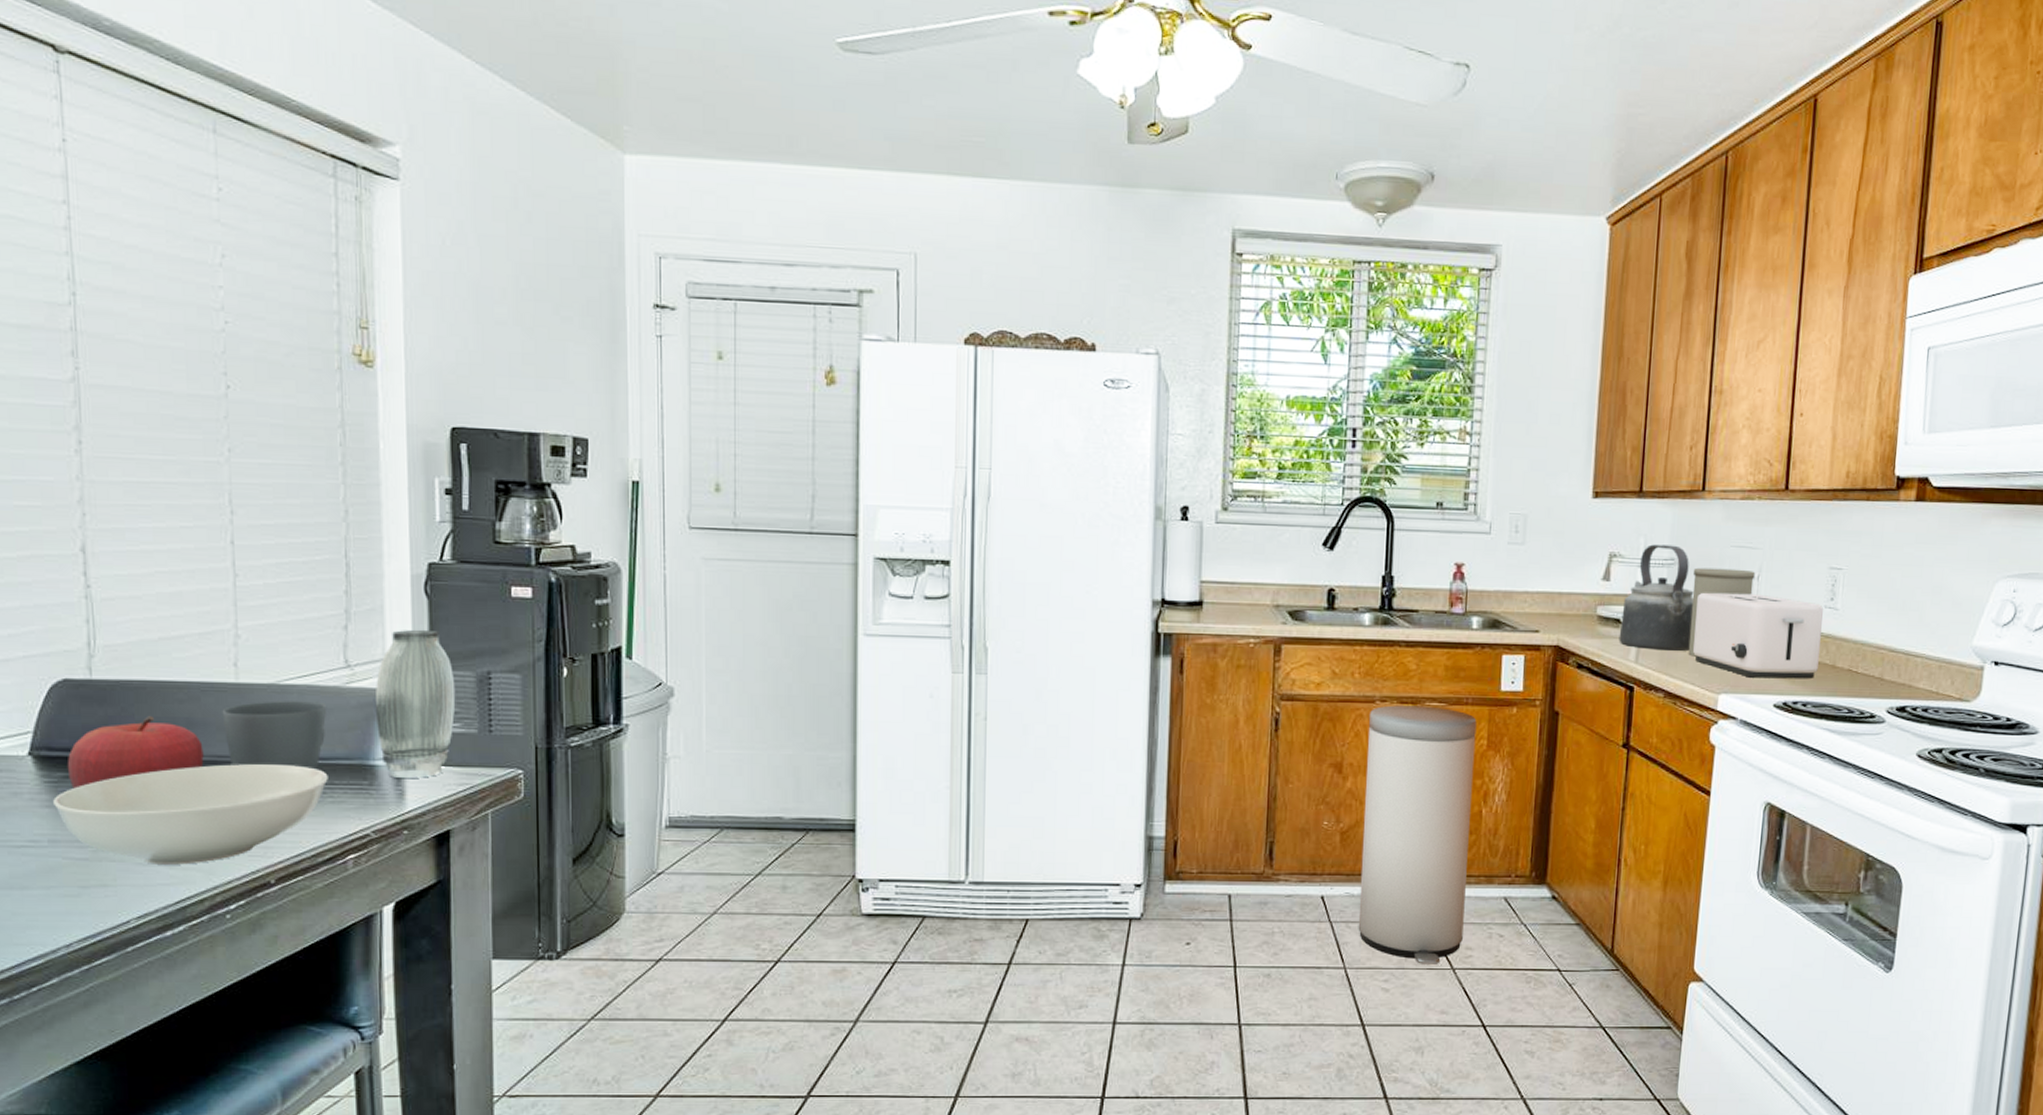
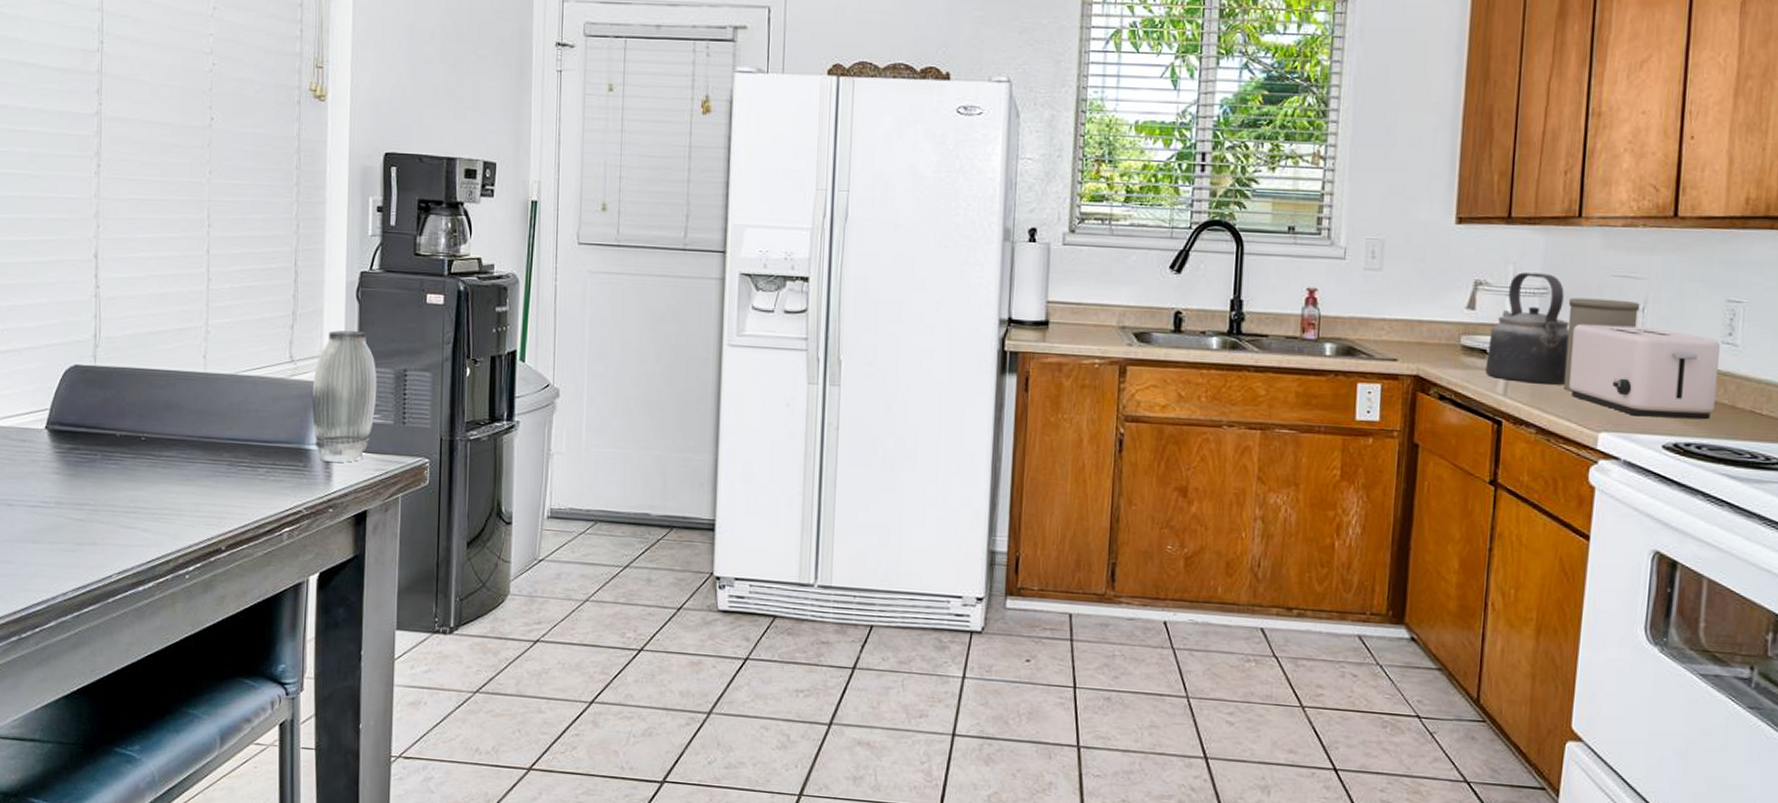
bowl: present [52,763,328,865] -> none [60,443,272,529]
fruit: present [67,716,204,789] -> none [73,399,176,459]
cup: present [222,701,327,770] -> none [192,389,274,452]
pedal bin: present [1358,705,1477,964] -> none [1202,430,1330,701]

